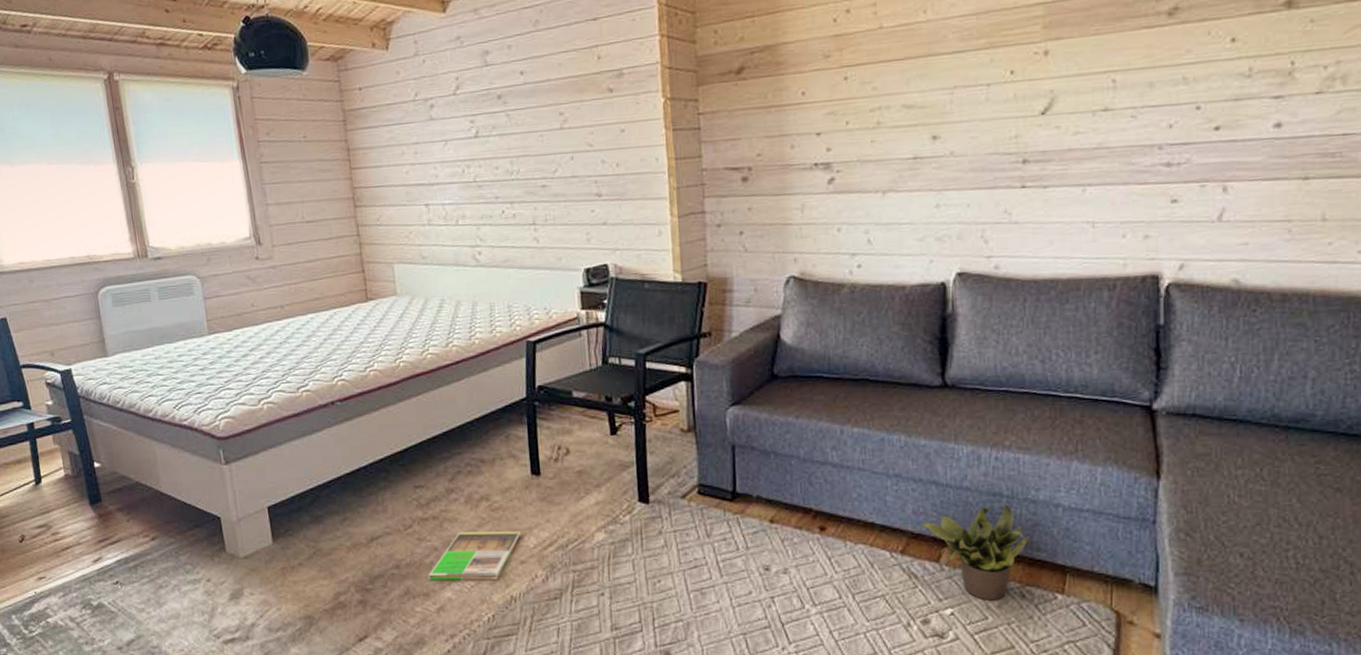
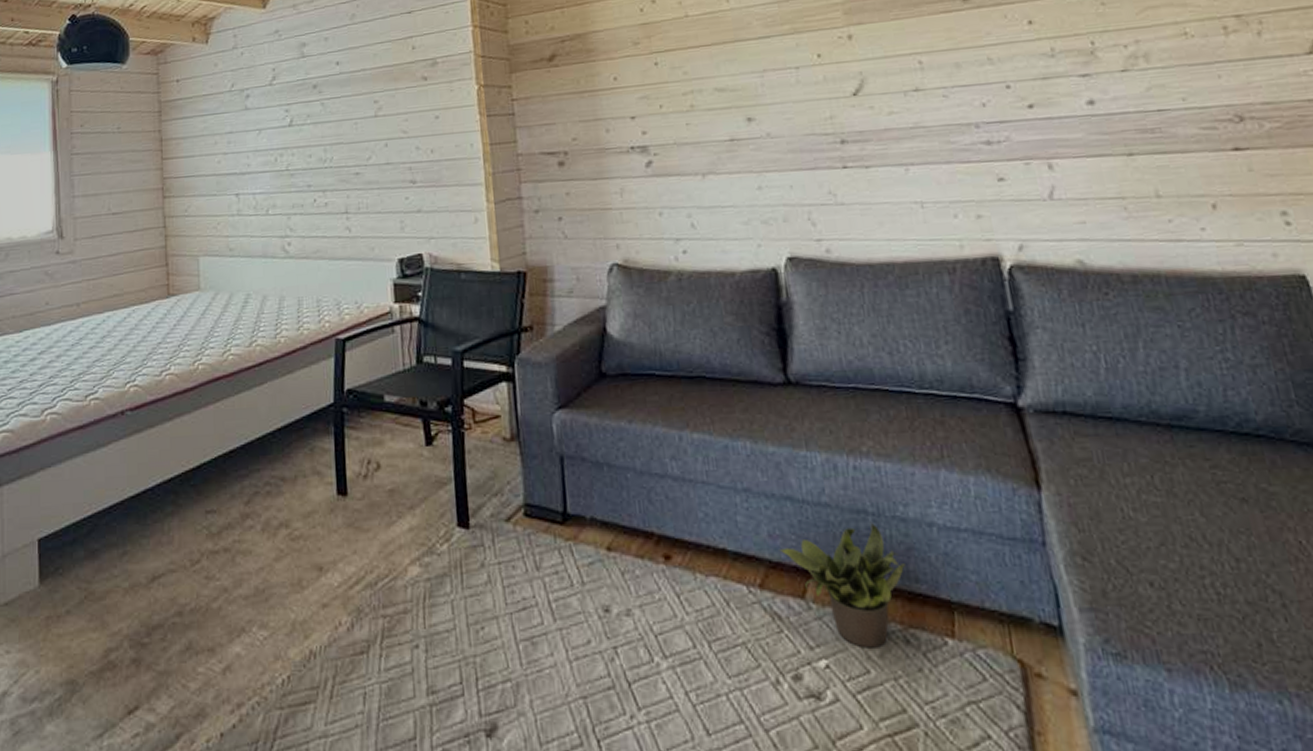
magazine: present [427,531,522,581] -> none [214,565,325,631]

